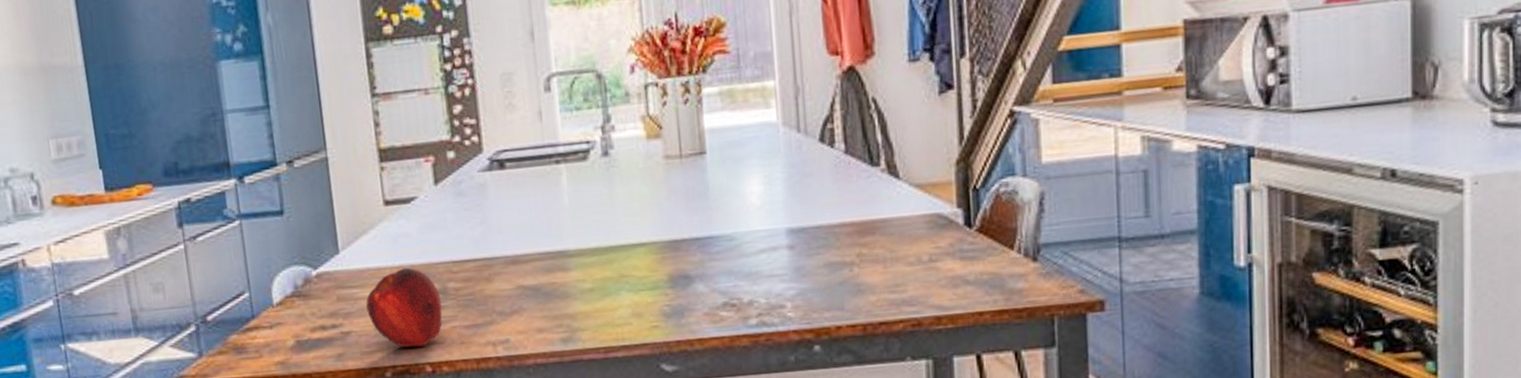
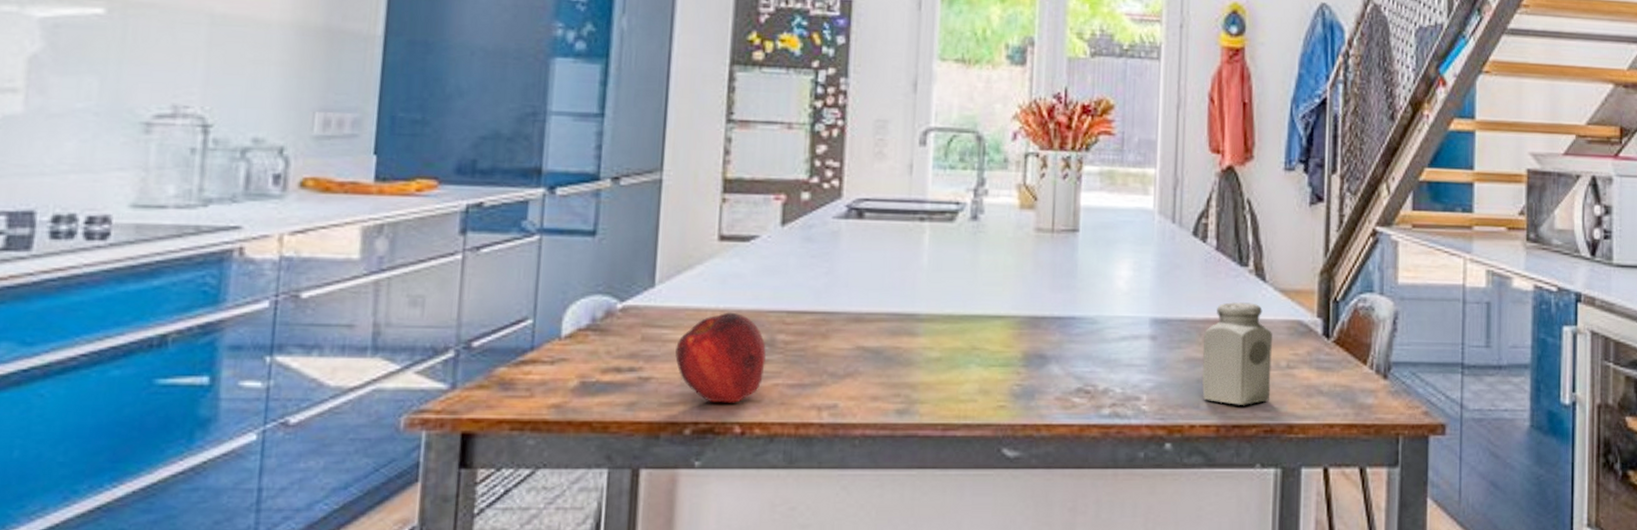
salt shaker: none [841,201,915,303] -> present [1202,301,1272,405]

